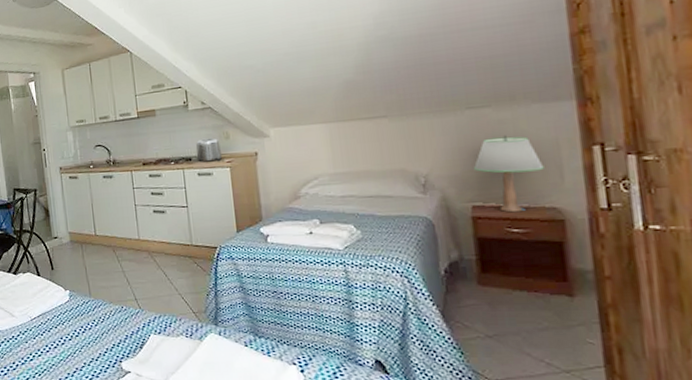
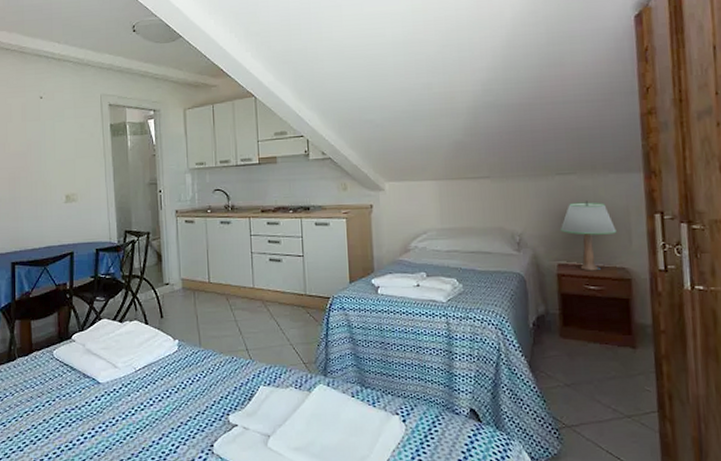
toaster: present [196,137,223,163] -> none [314,188,340,213]

